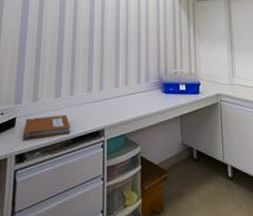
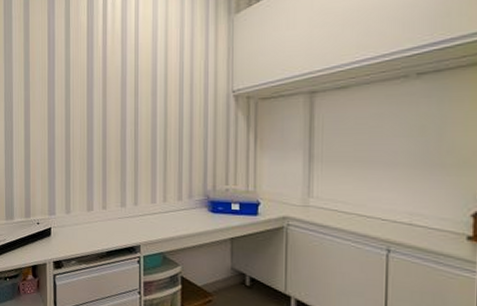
notebook: present [22,114,70,140] -> none [59,228,104,250]

